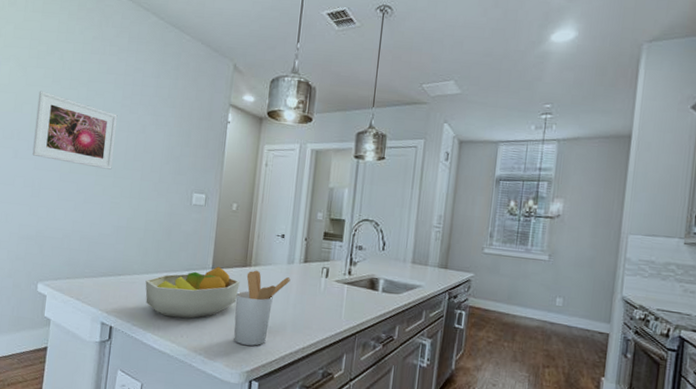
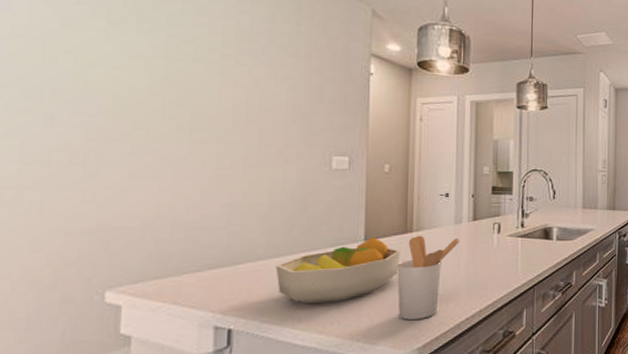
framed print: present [32,90,118,170] -> none [80,35,217,135]

